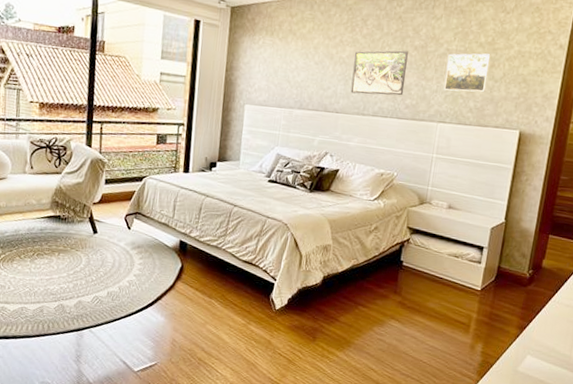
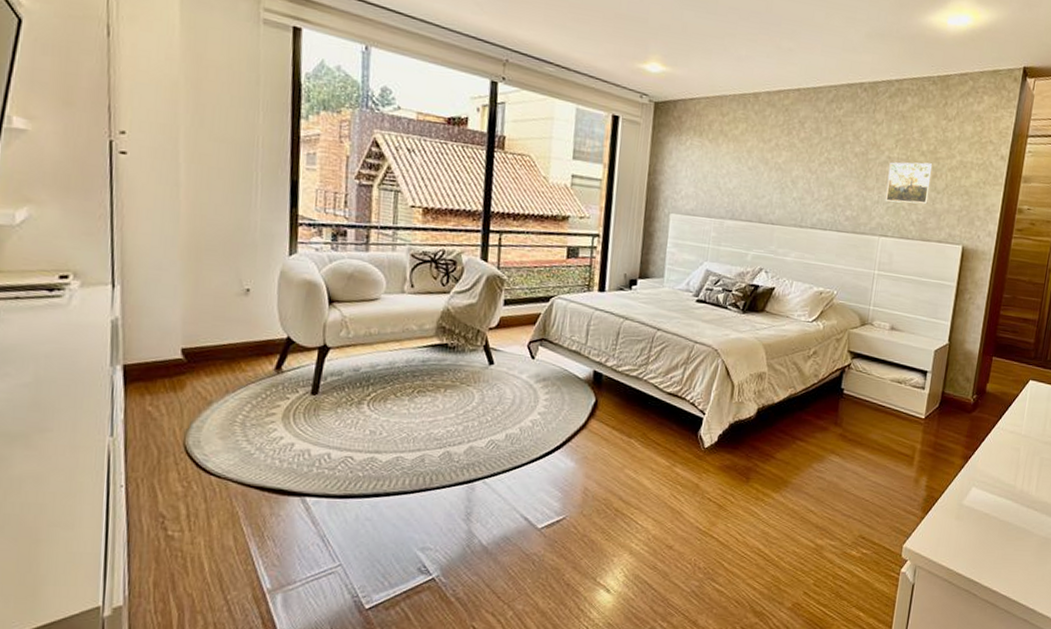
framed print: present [350,50,408,96] -> none [787,156,848,207]

